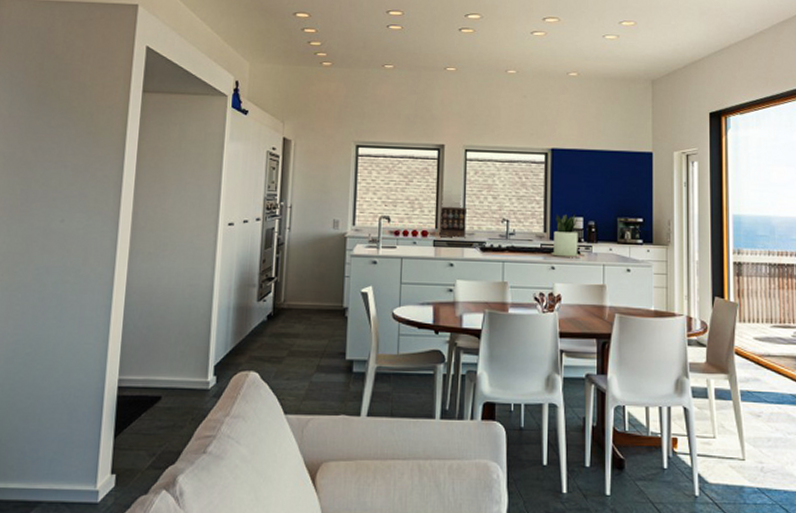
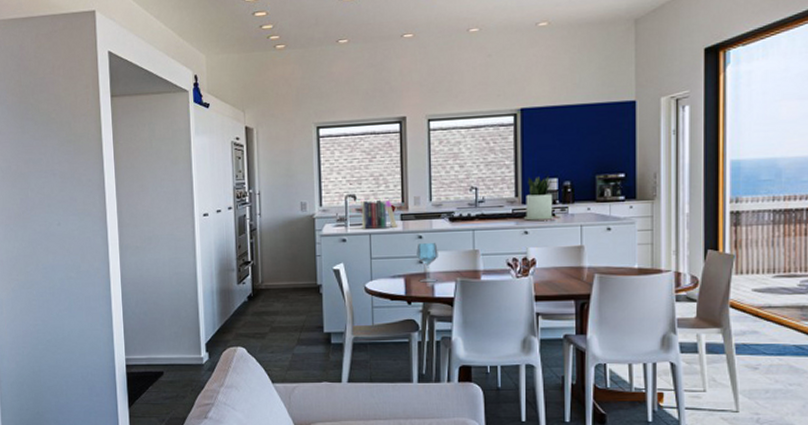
books: none [393,223,429,254] -> present [361,199,397,230]
spice rack: present [439,206,466,239] -> none [405,178,433,211]
wine glass: none [445,270,468,313] -> present [415,242,438,283]

